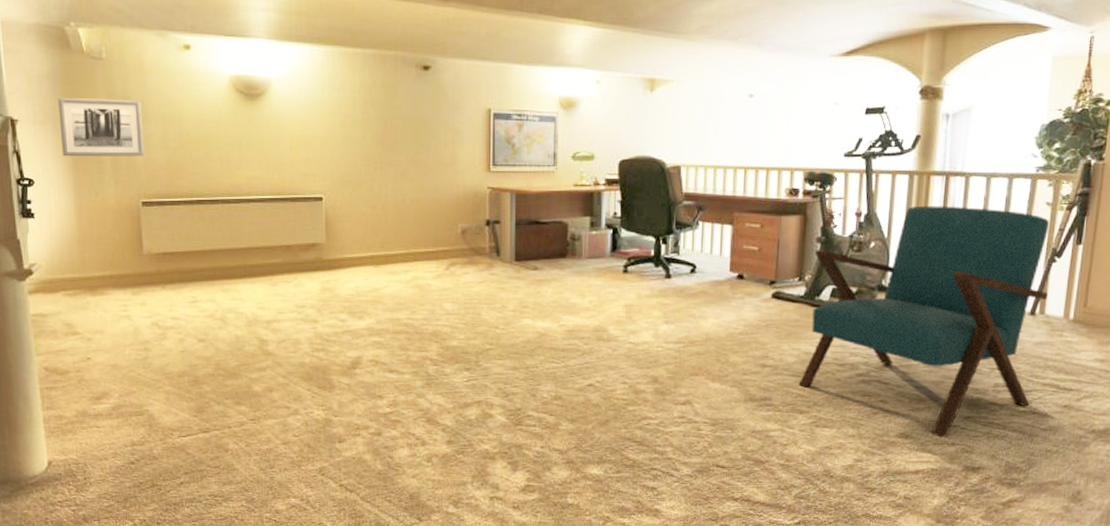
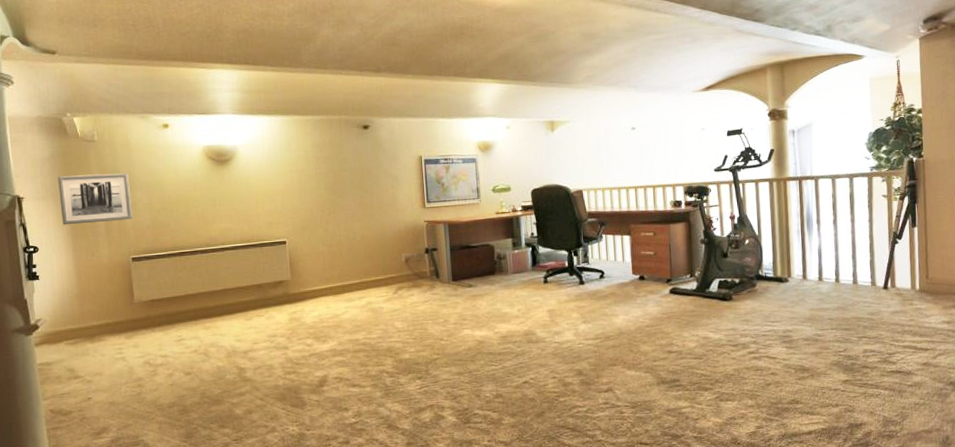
armchair: present [798,205,1050,437] -> none [700,204,896,401]

